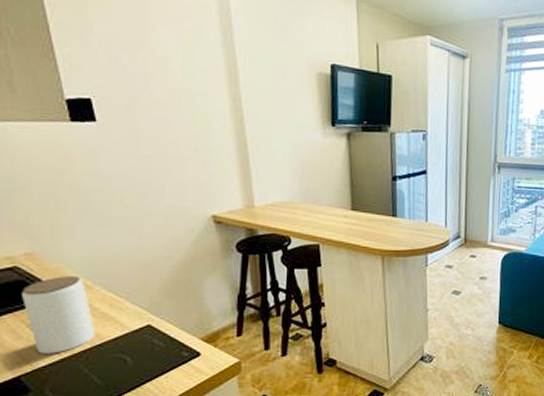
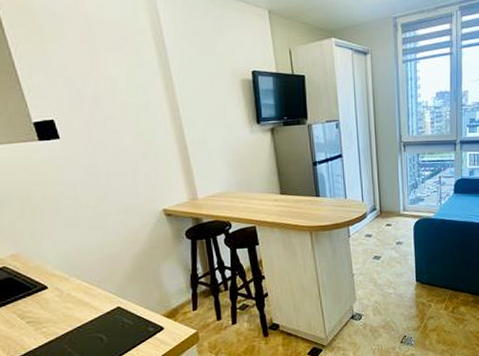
jar: present [22,275,95,354] -> none [11,270,74,339]

